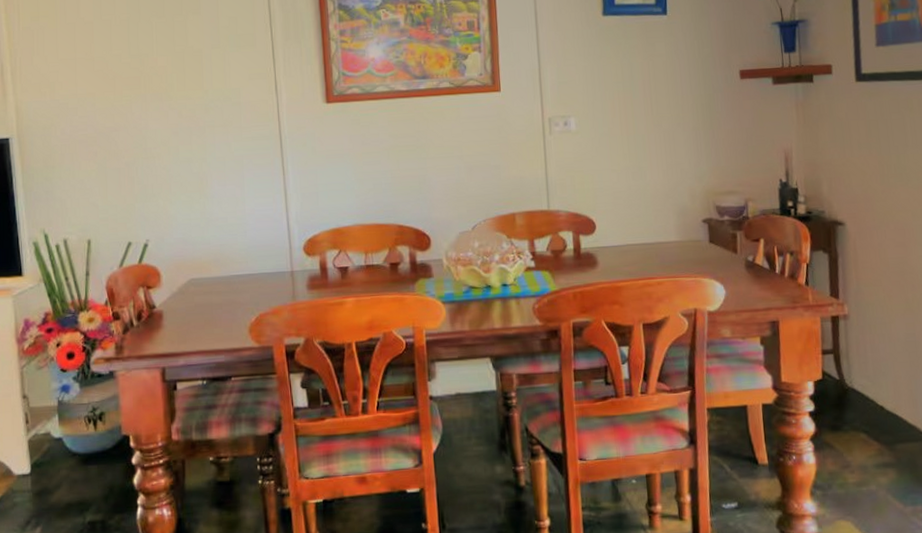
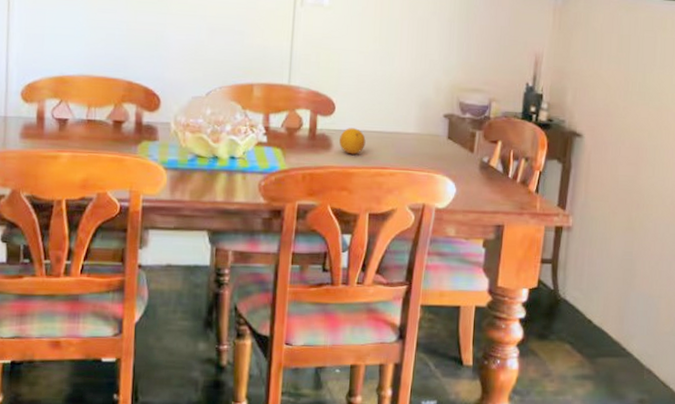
fruit: none [604,243,630,269] -> present [339,128,366,155]

